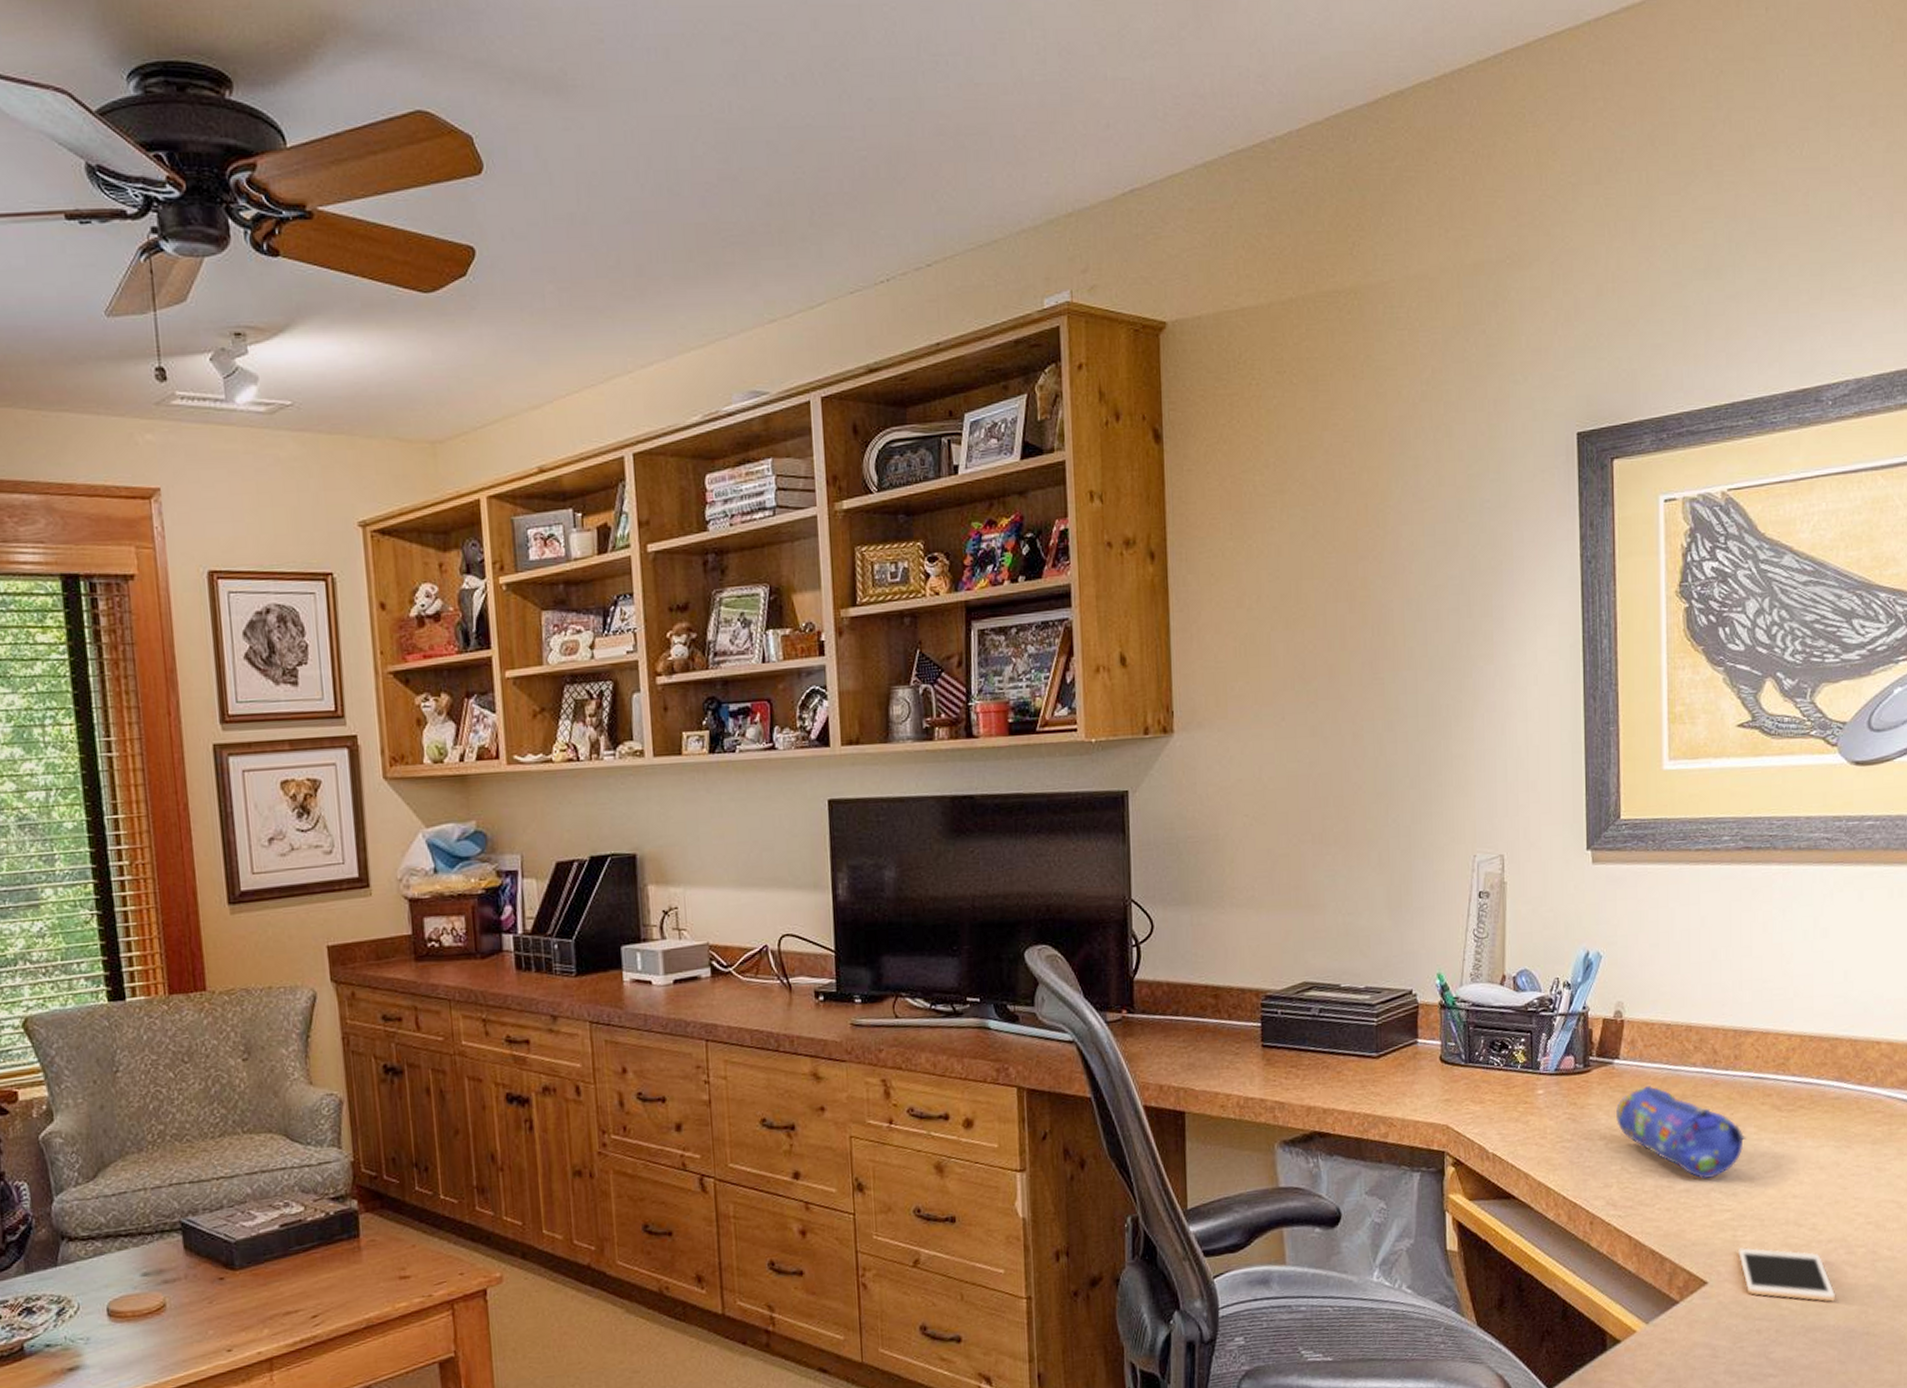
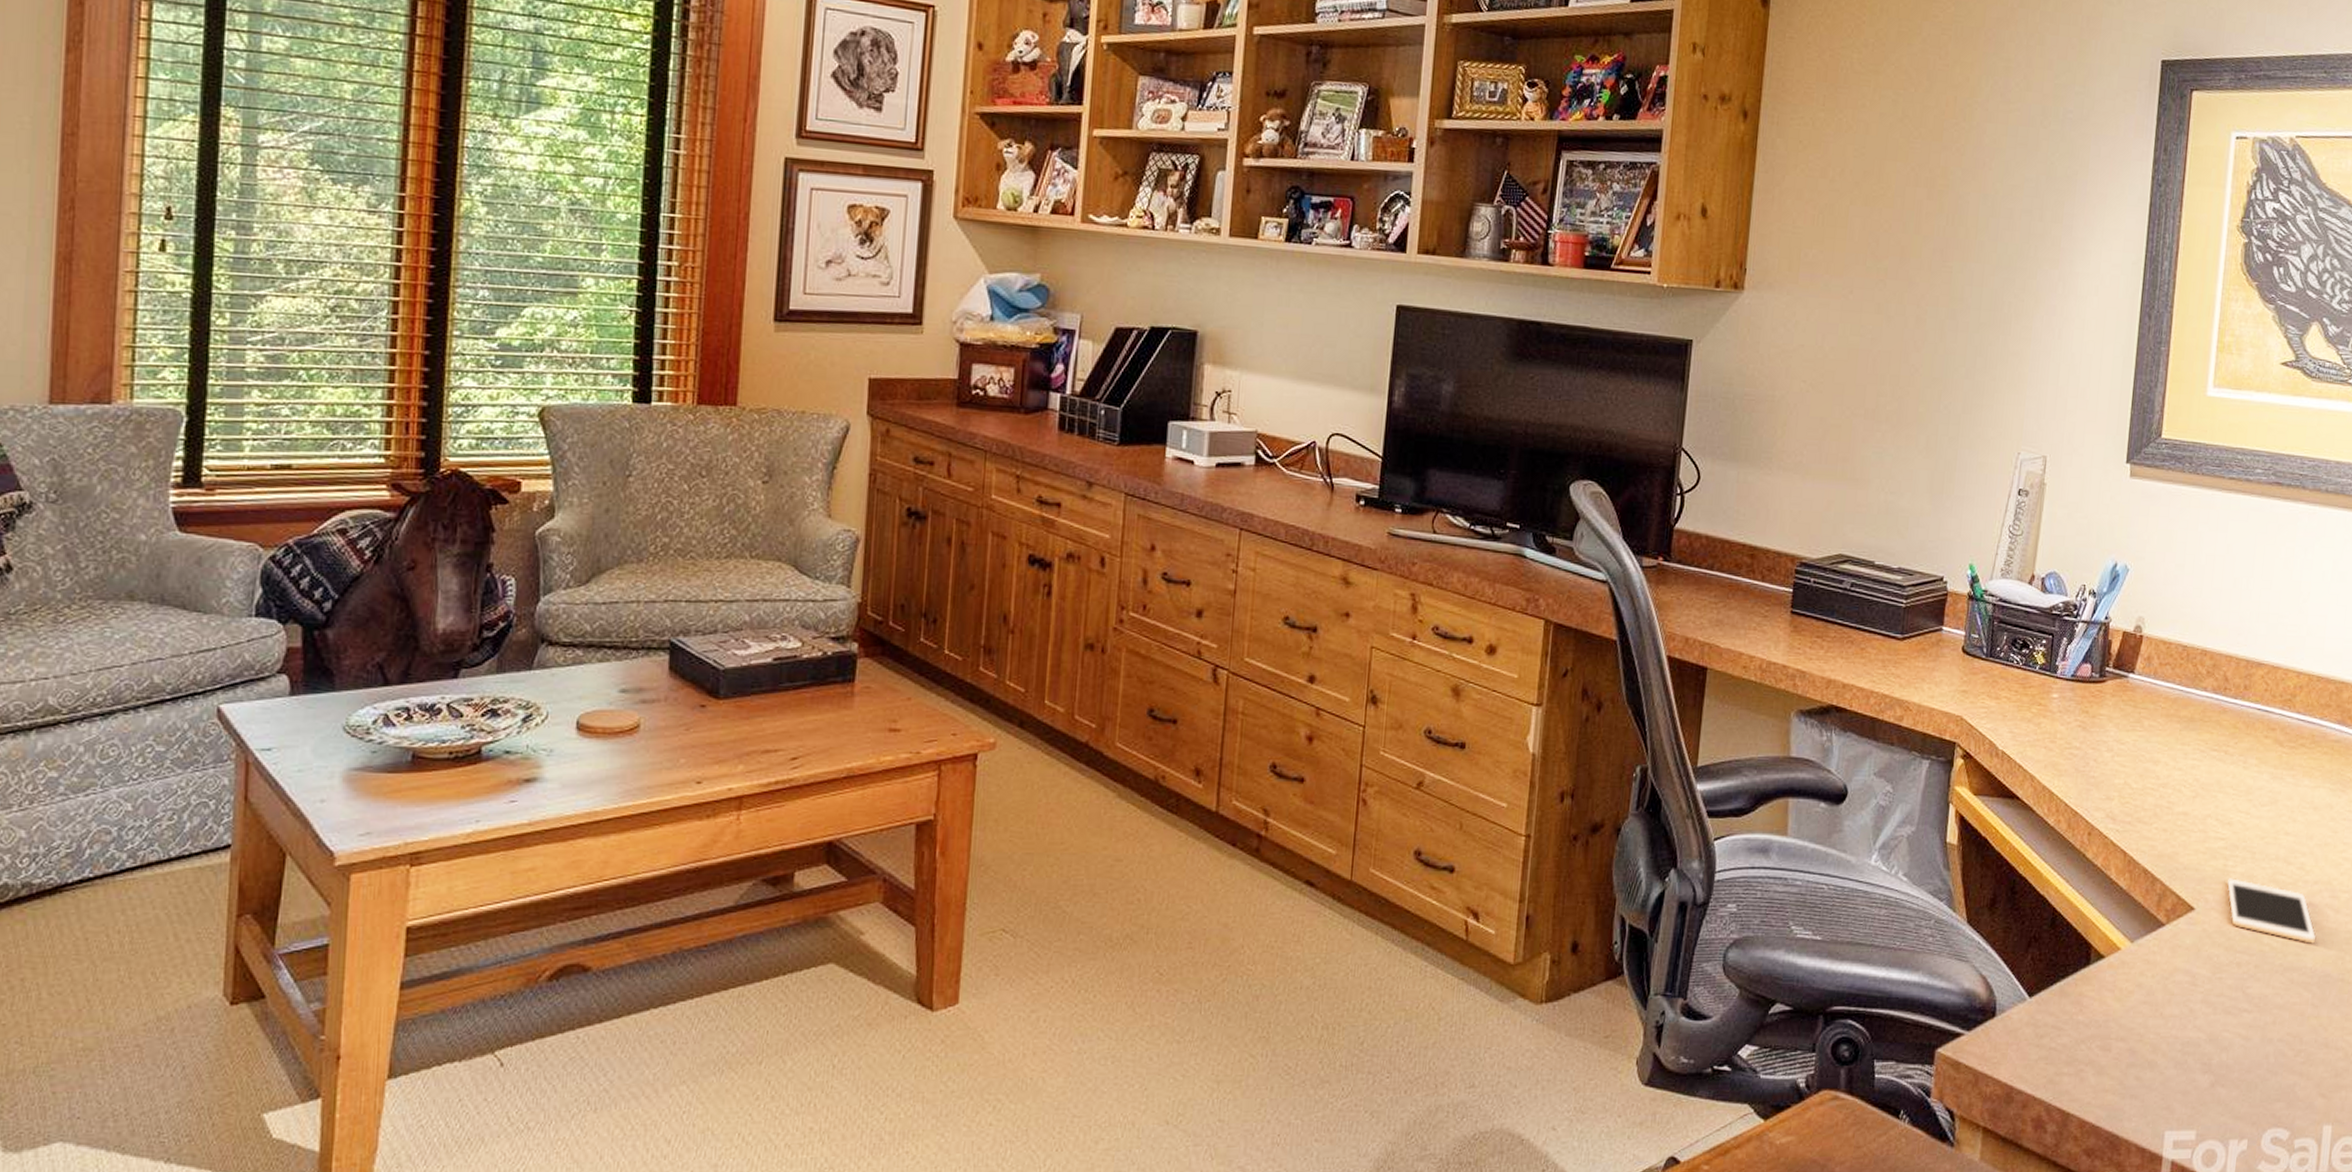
pencil case: present [1616,1086,1746,1179] -> none [2125,704,2247,804]

